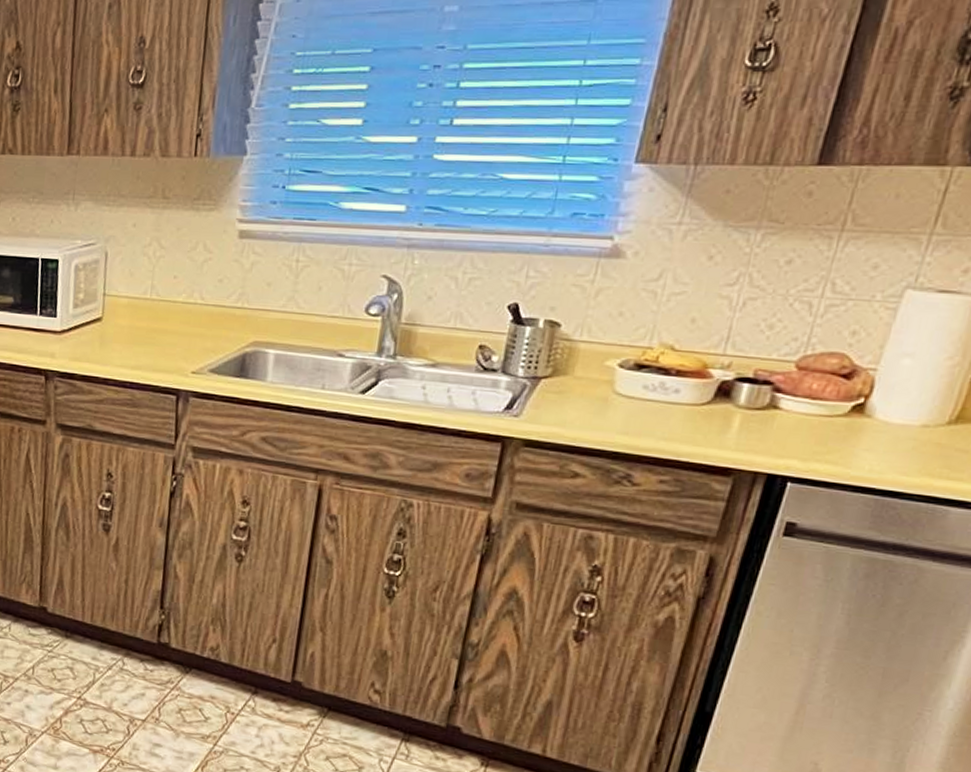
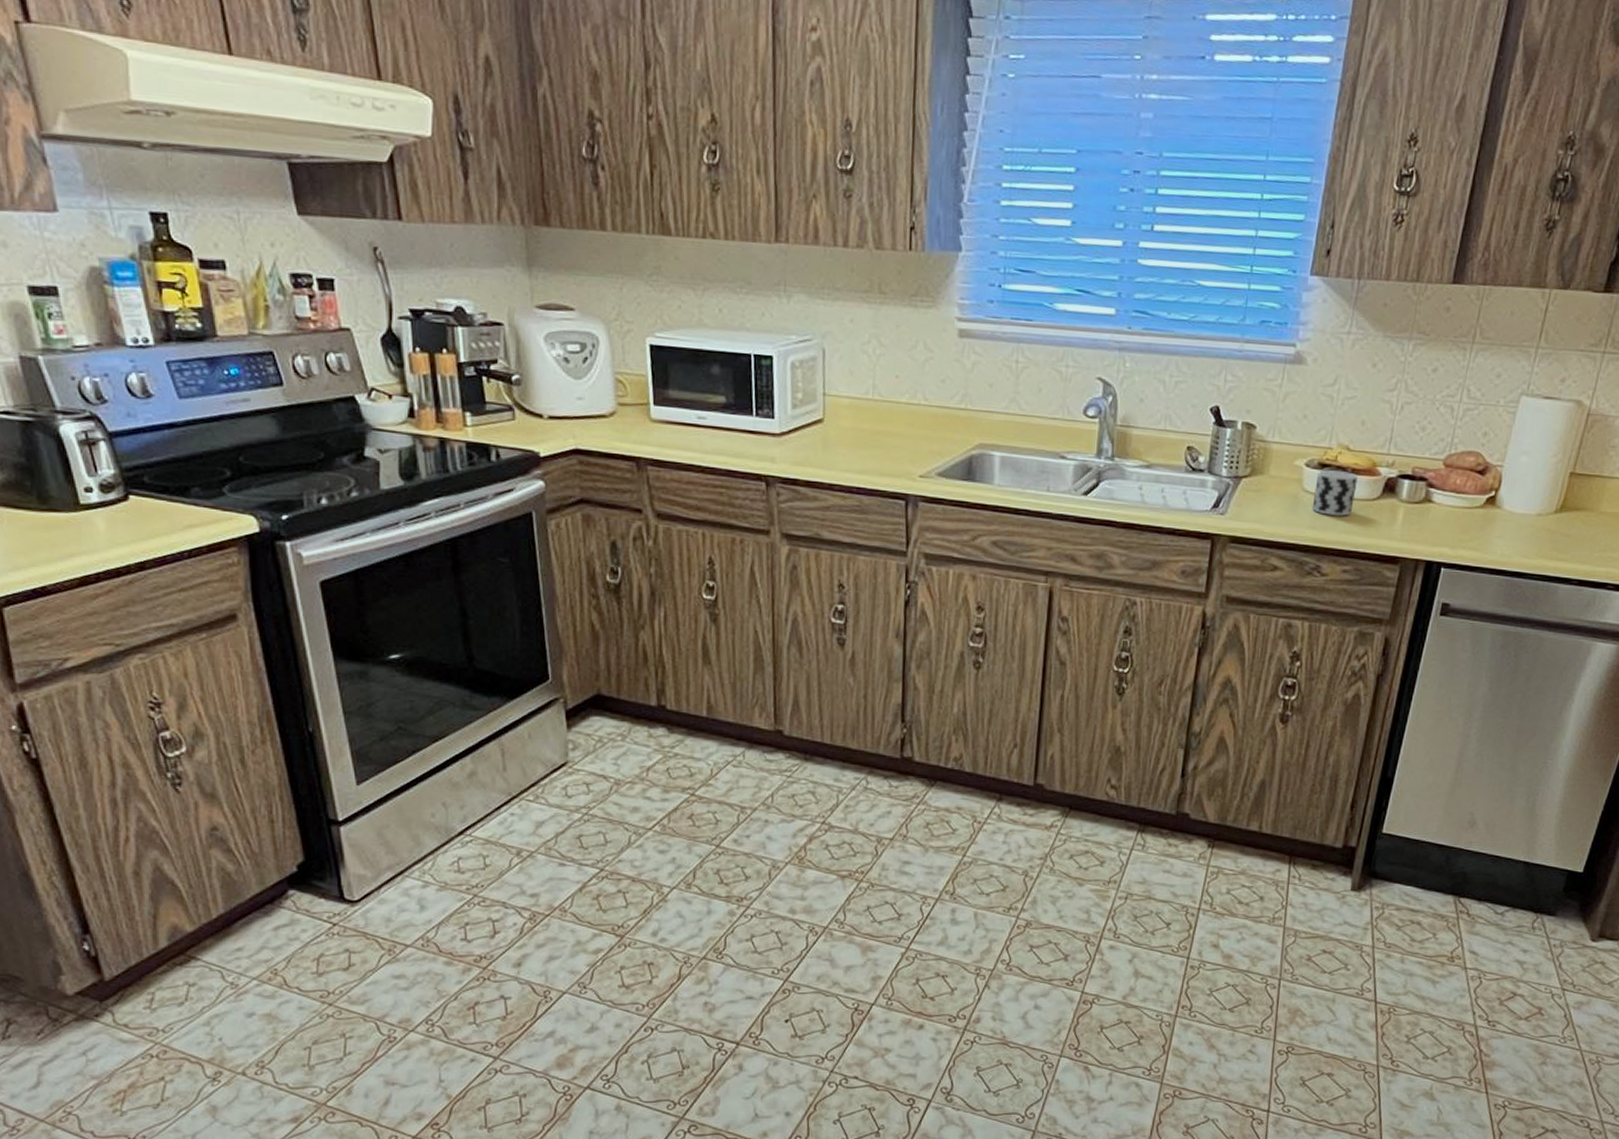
cup: none [624,371,684,422] -> present [1312,470,1358,516]

